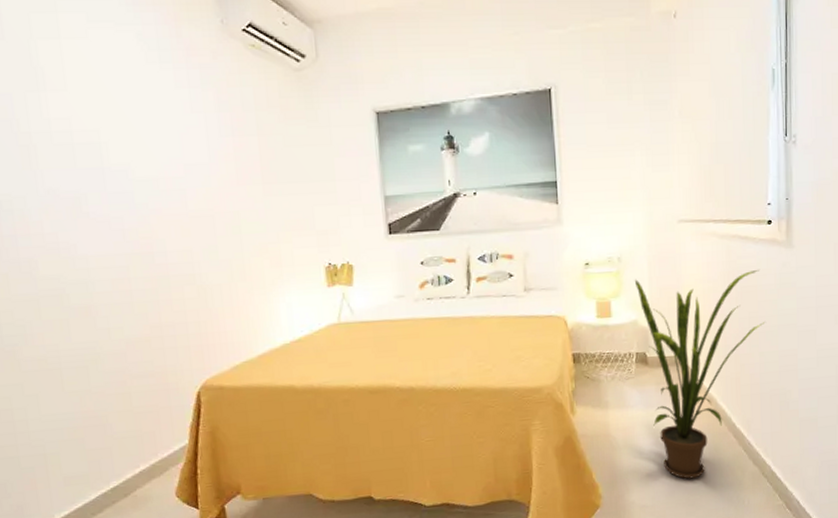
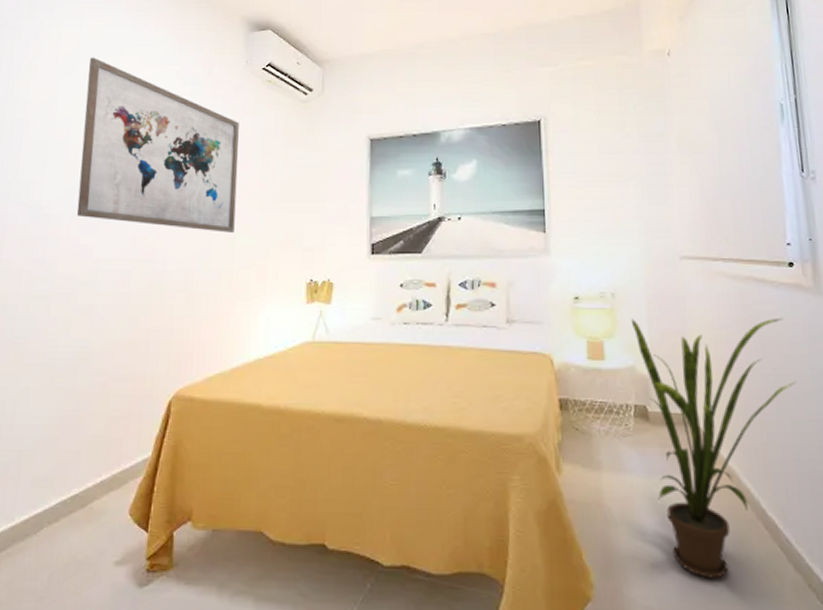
wall art: none [16,14,239,220] -> present [76,57,239,233]

